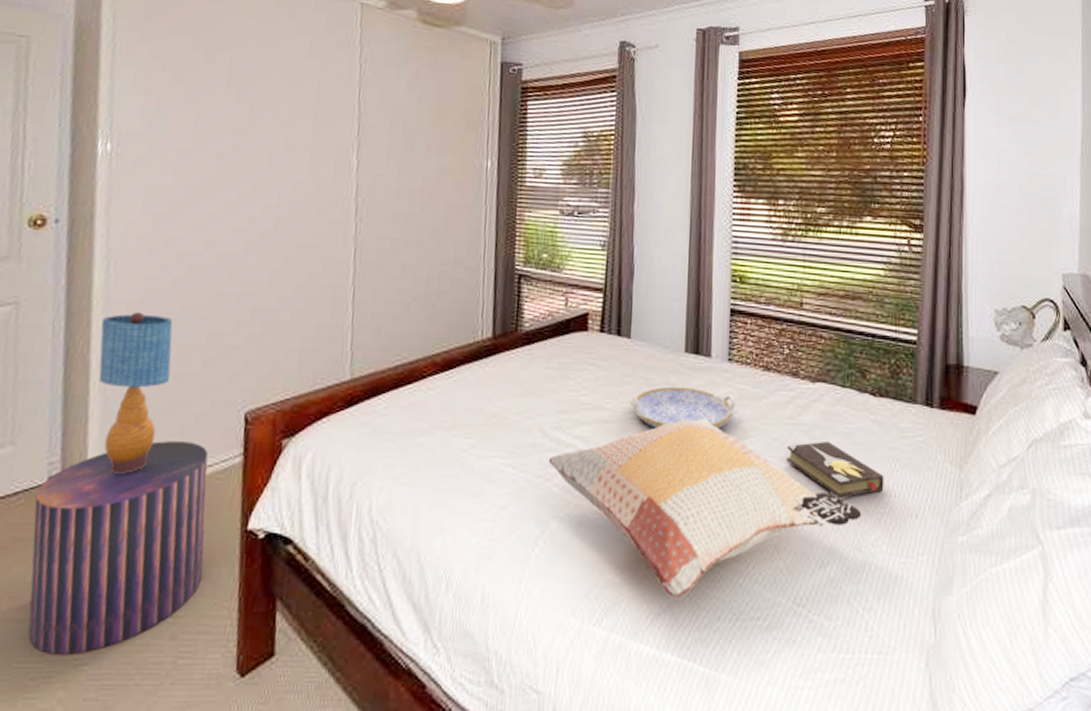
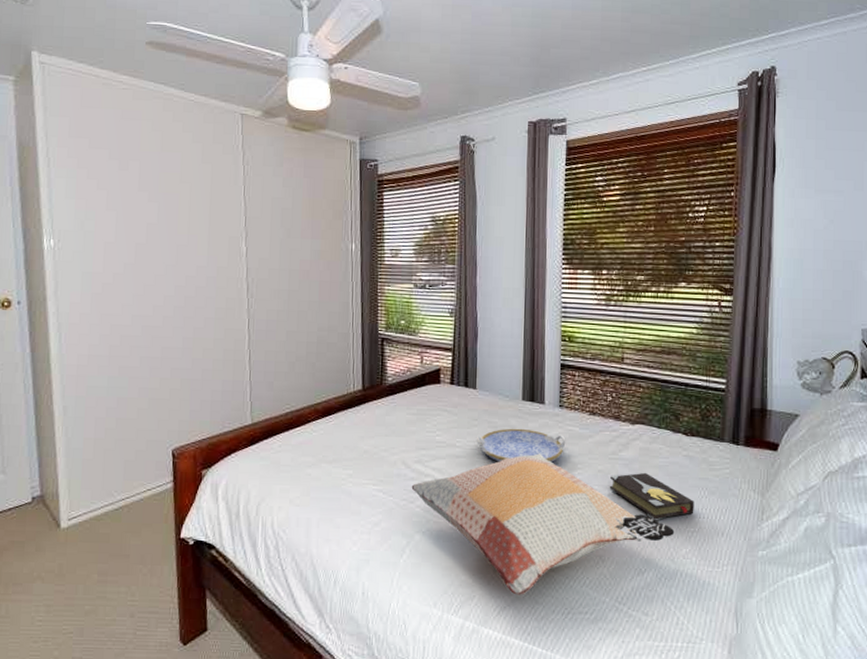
stool: present [28,441,208,654] -> none [24,471,150,626]
table lamp: present [98,312,173,474] -> none [59,372,114,495]

